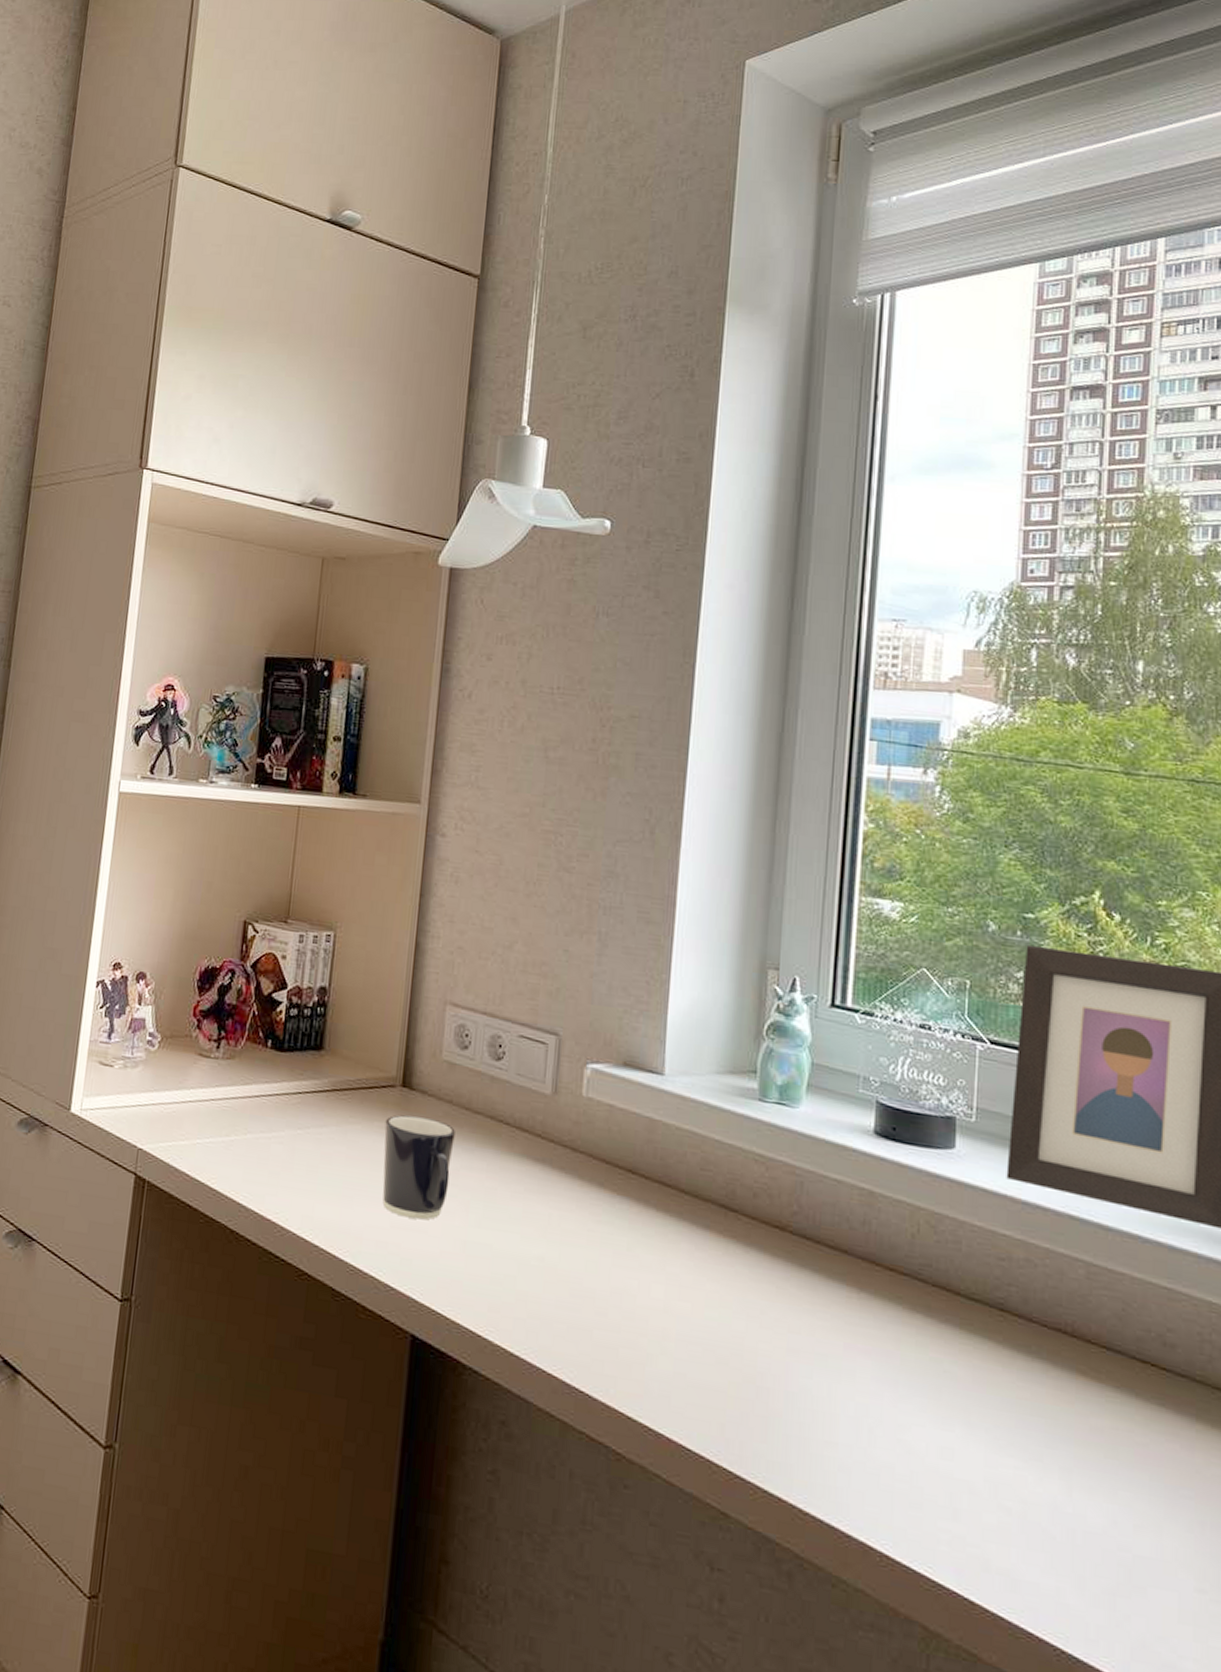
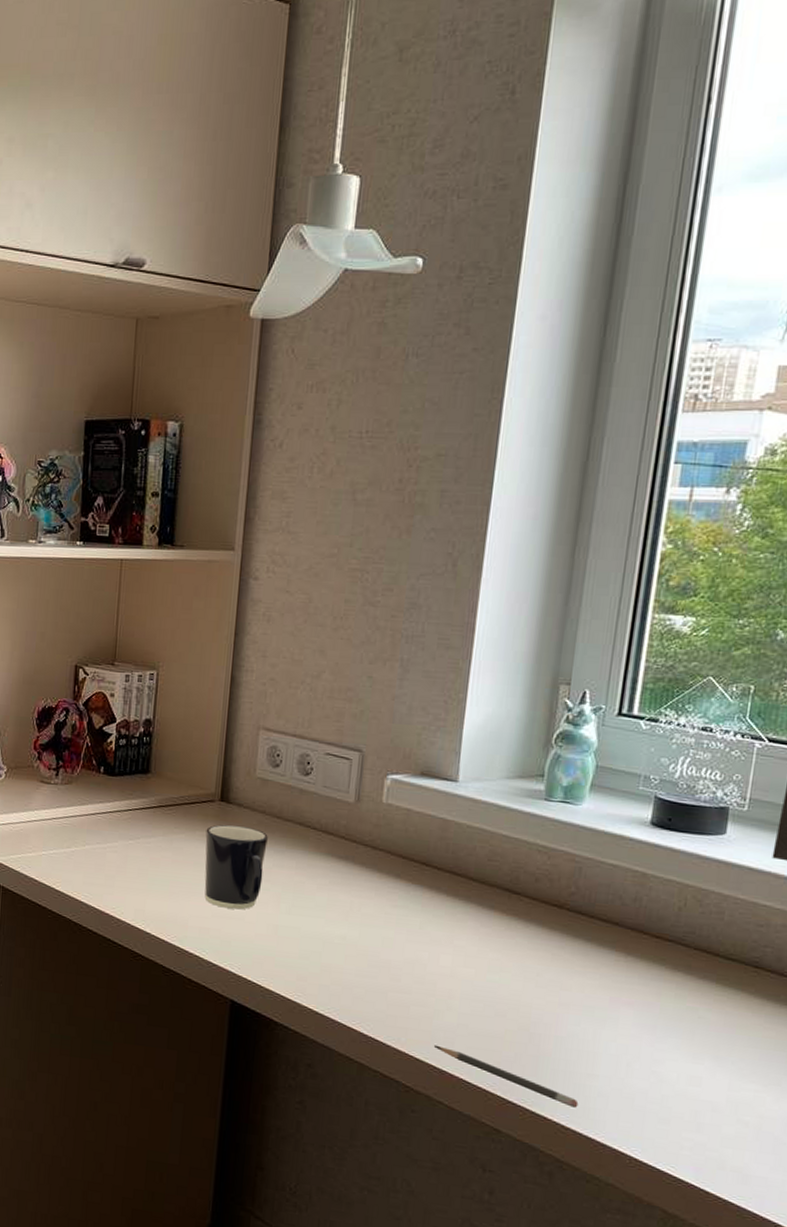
pencil: none [647,1399,817,1486] -> present [433,1045,579,1108]

